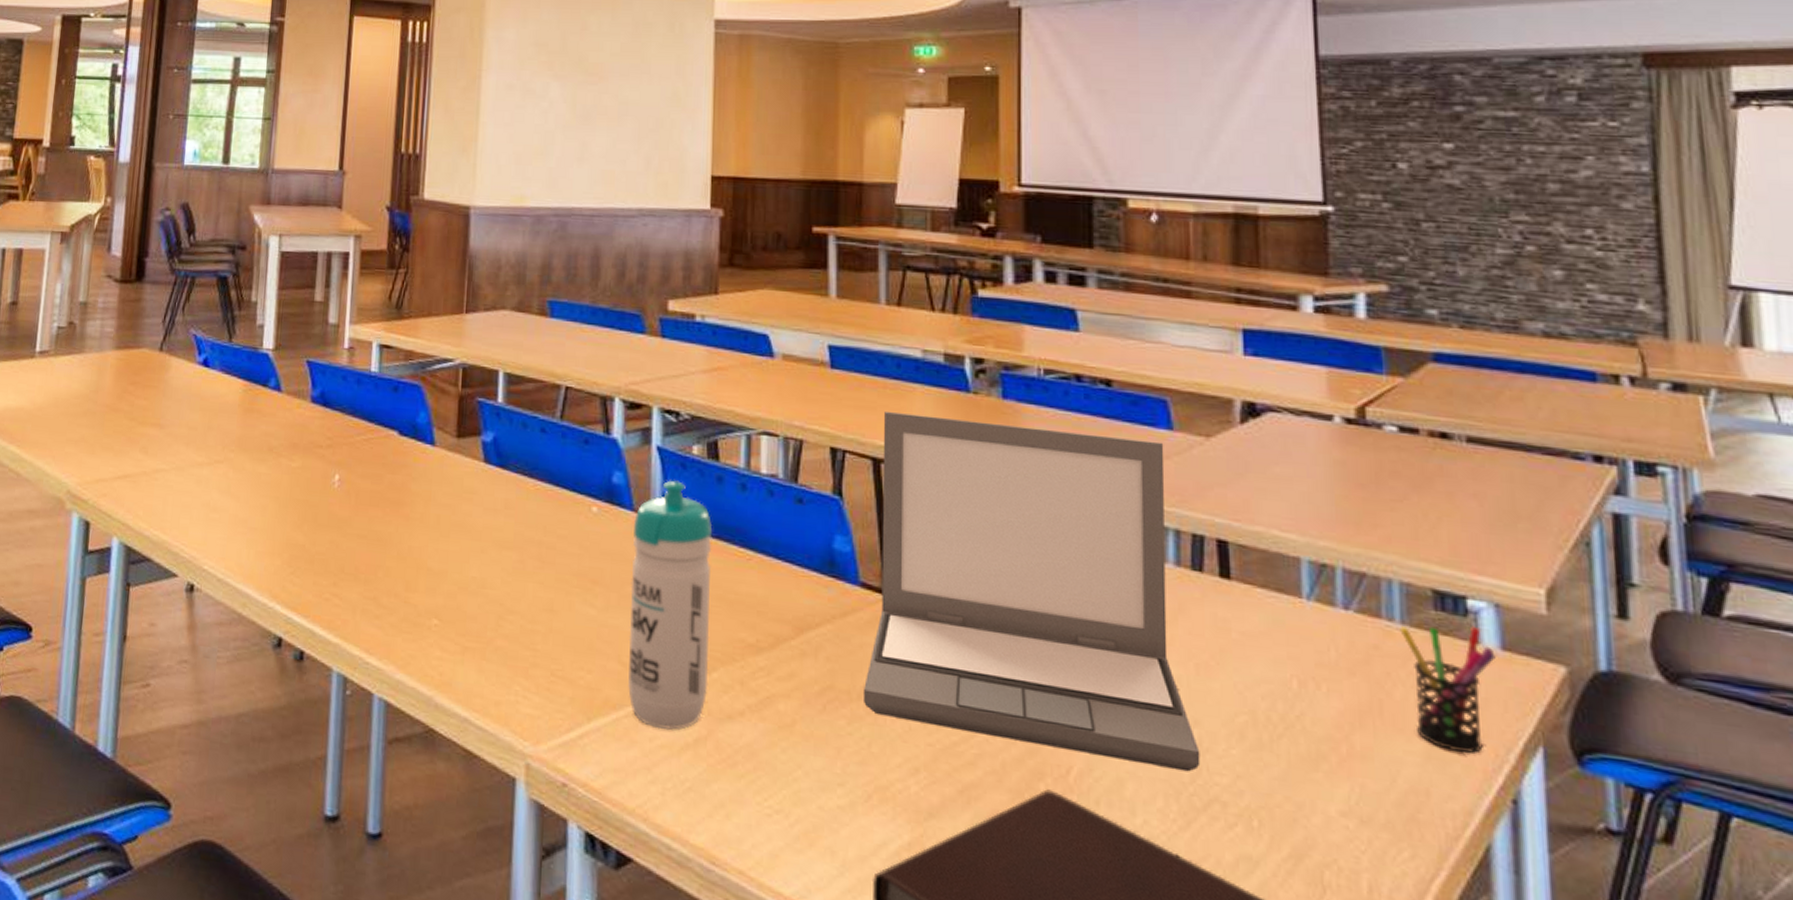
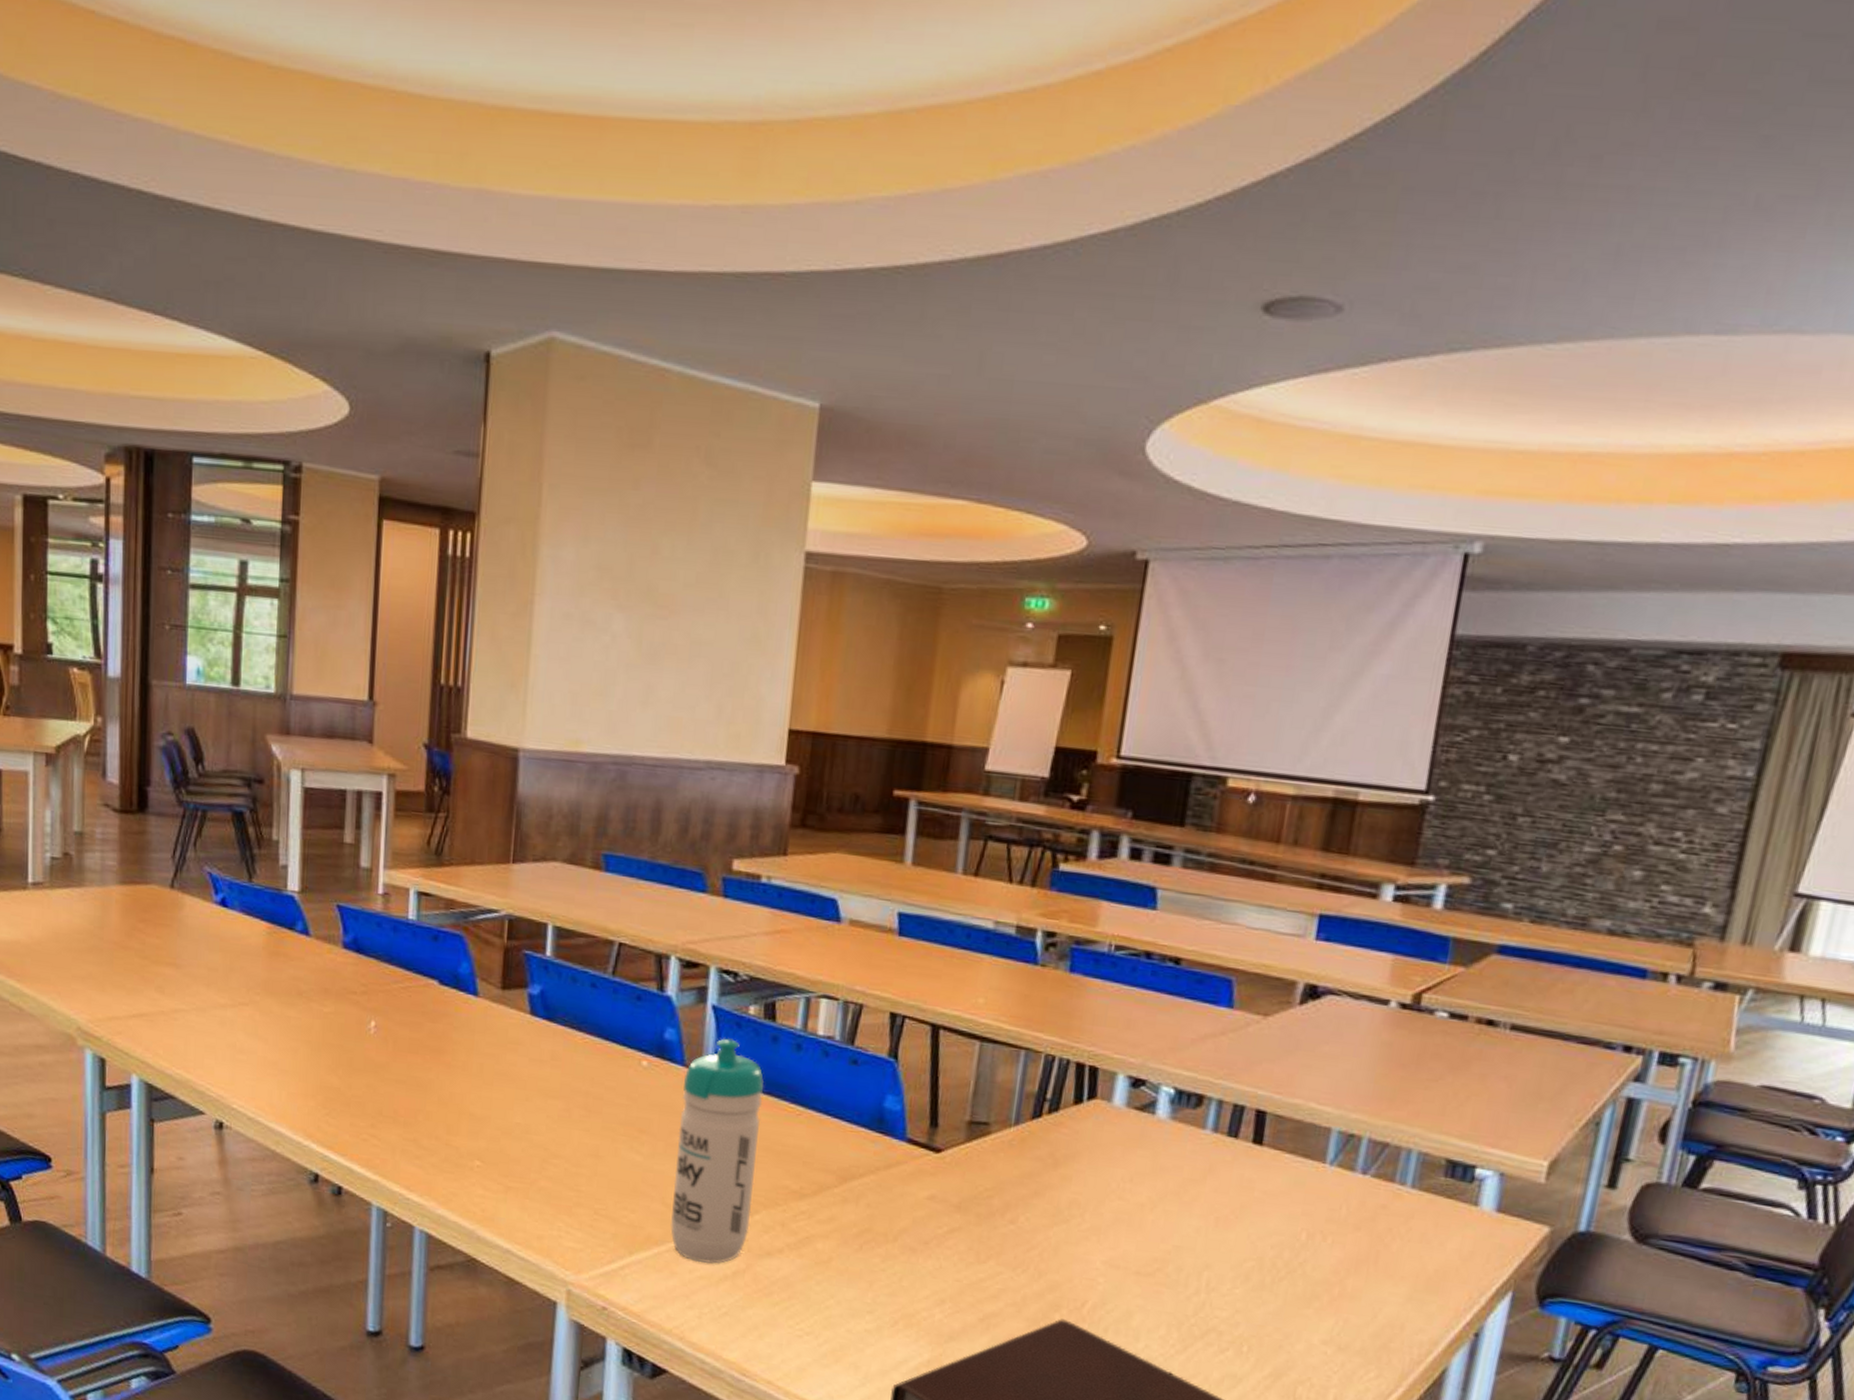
laptop: present [864,411,1201,772] -> none [899,979,1222,1307]
pen holder: present [1400,626,1496,753] -> none [1405,1190,1490,1296]

